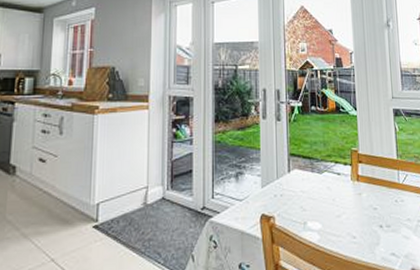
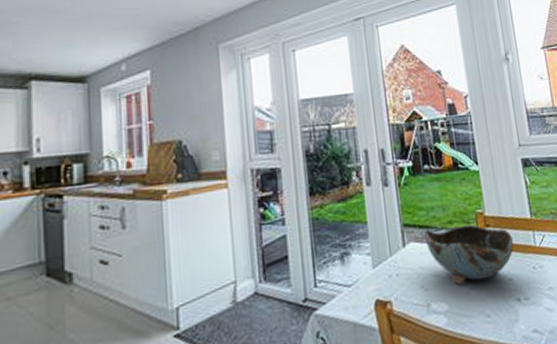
bowl: none [306,159,381,209] -> present [423,224,514,285]

